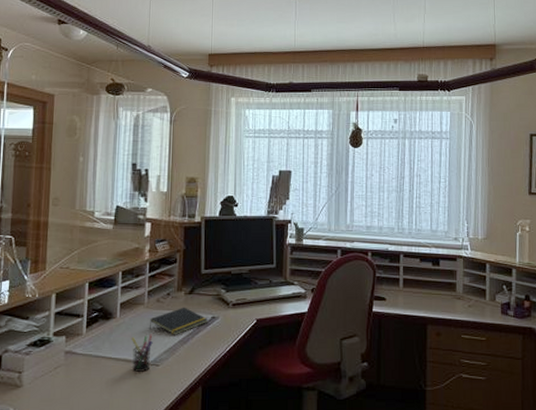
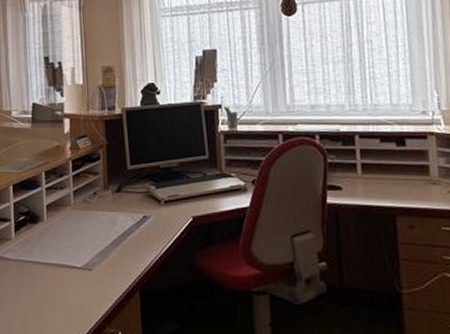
pen holder: present [131,334,153,372] -> none [61,236,84,277]
notepad: present [149,307,209,335] -> none [78,206,140,237]

